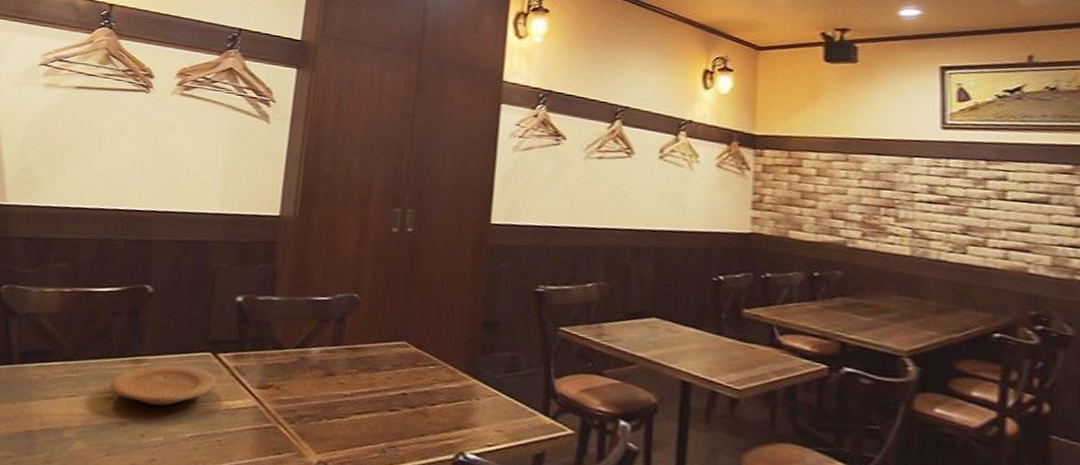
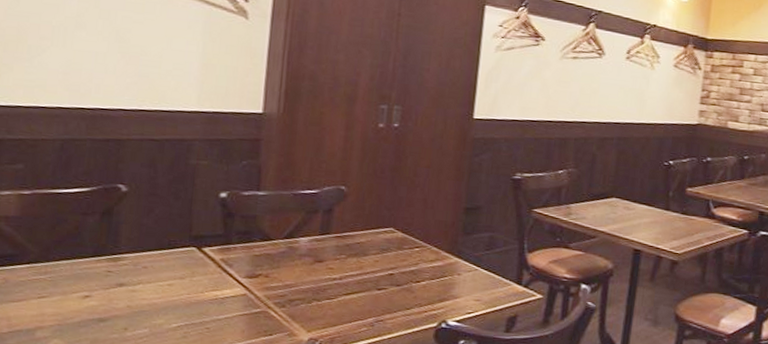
plate: present [110,364,217,406] -> none [85,261,203,301]

